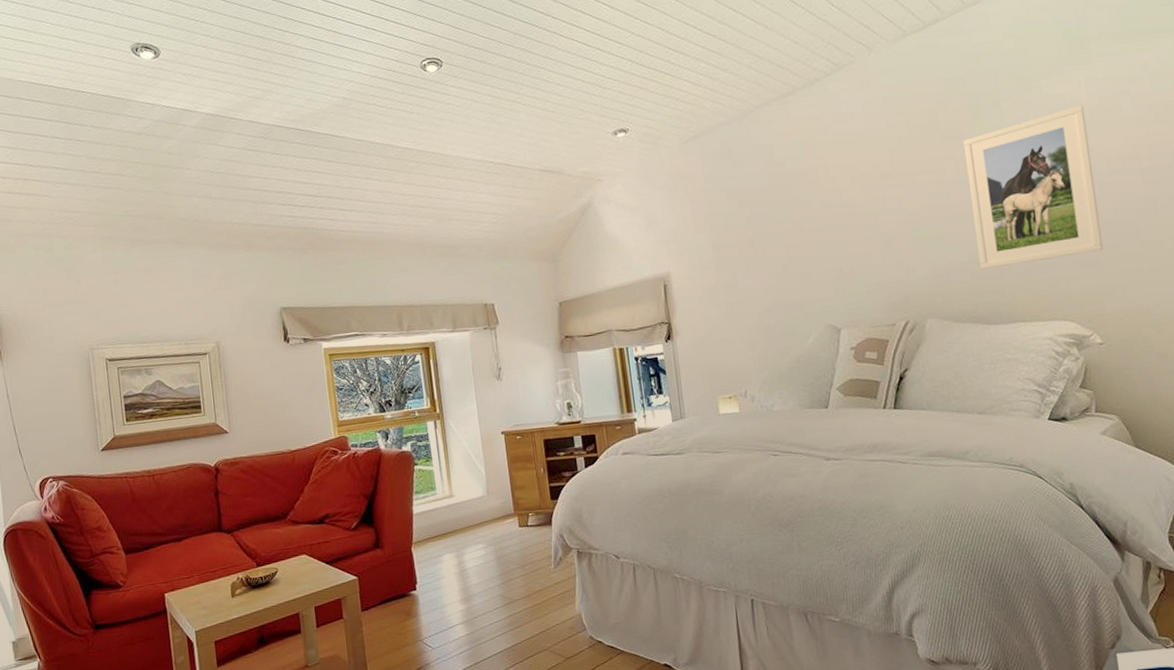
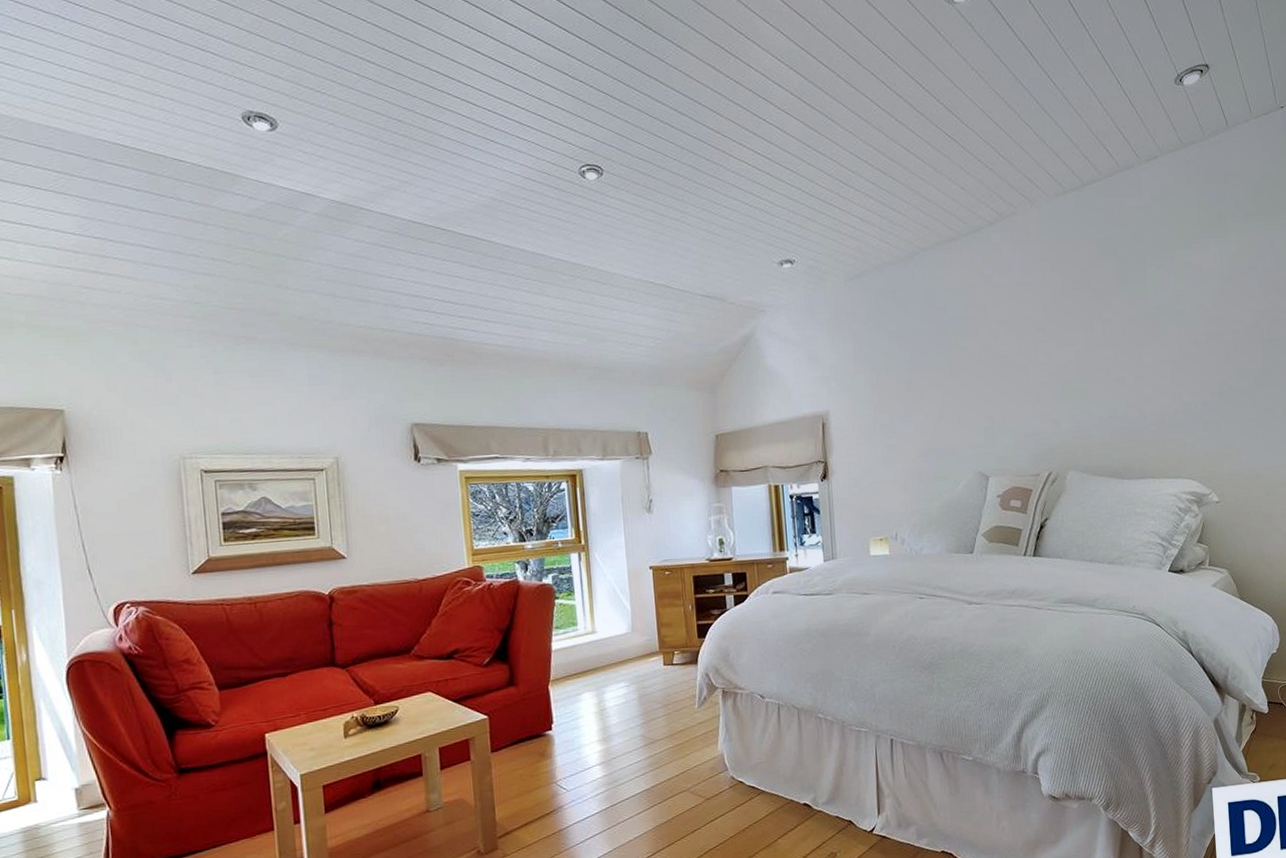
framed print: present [963,105,1104,270] -> none [1110,276,1226,426]

